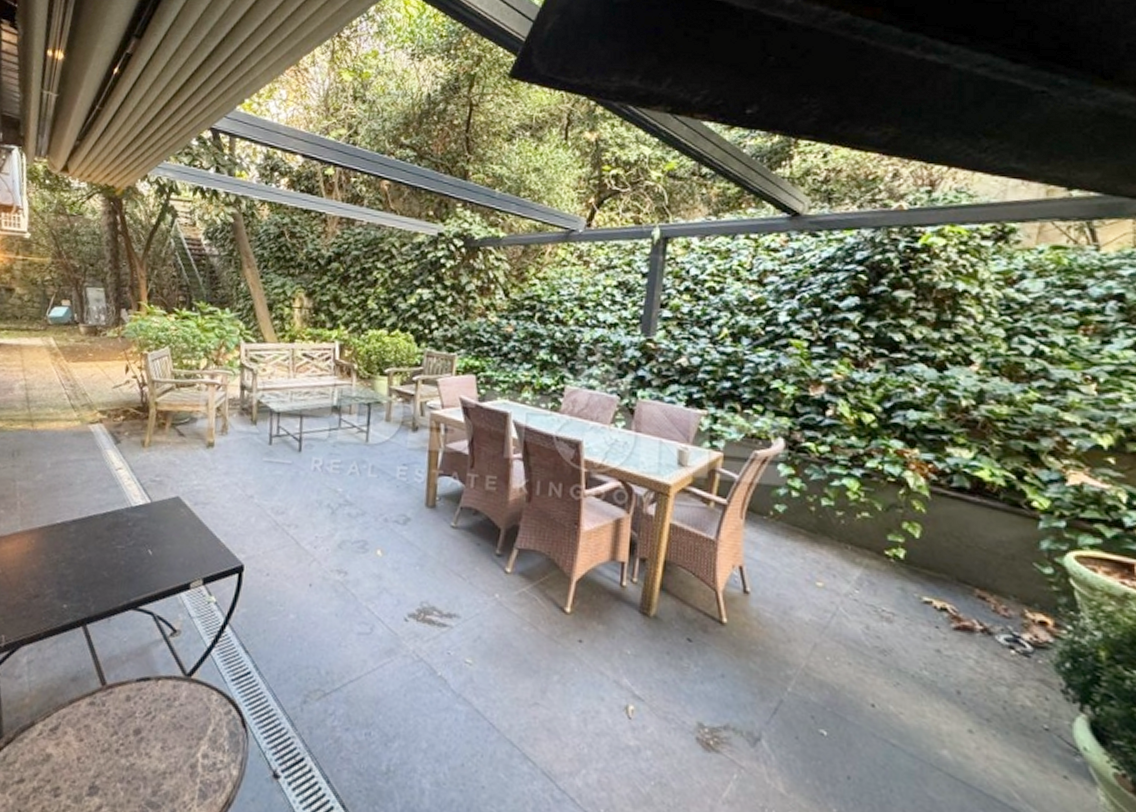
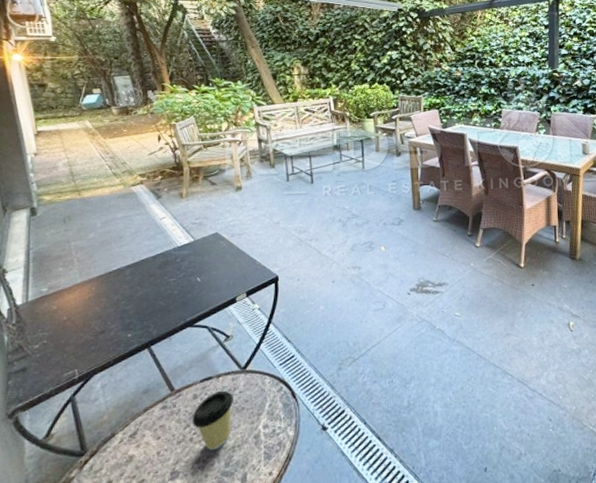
coffee cup: none [120,697,172,772] -> present [191,390,233,451]

